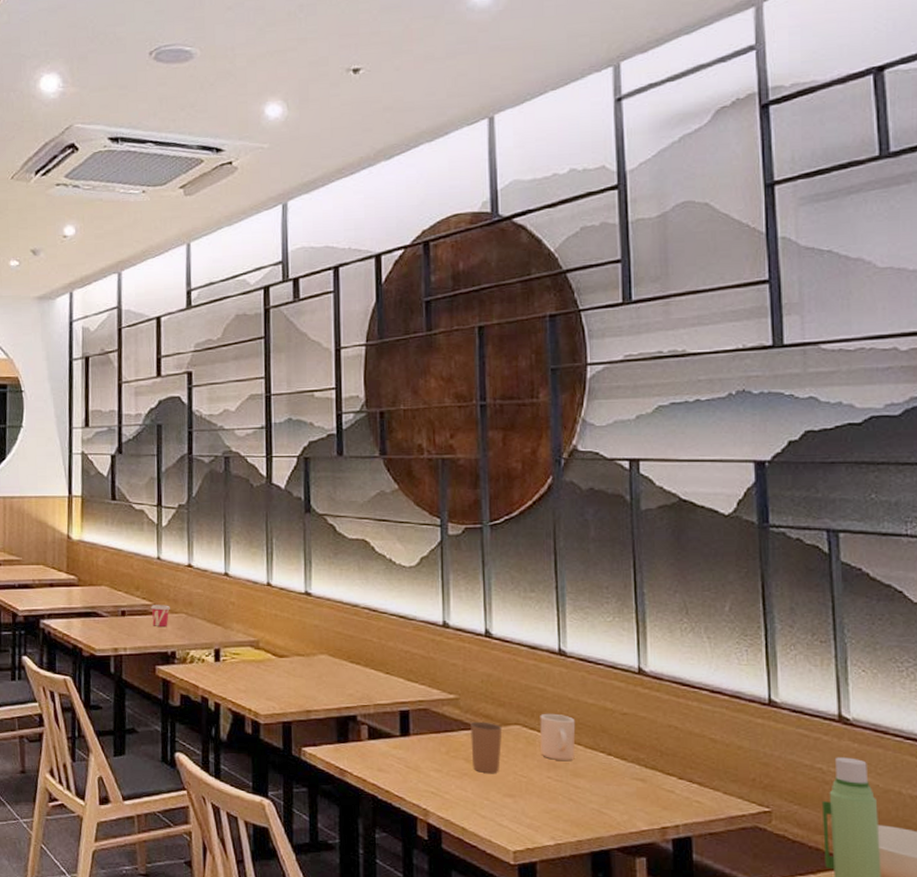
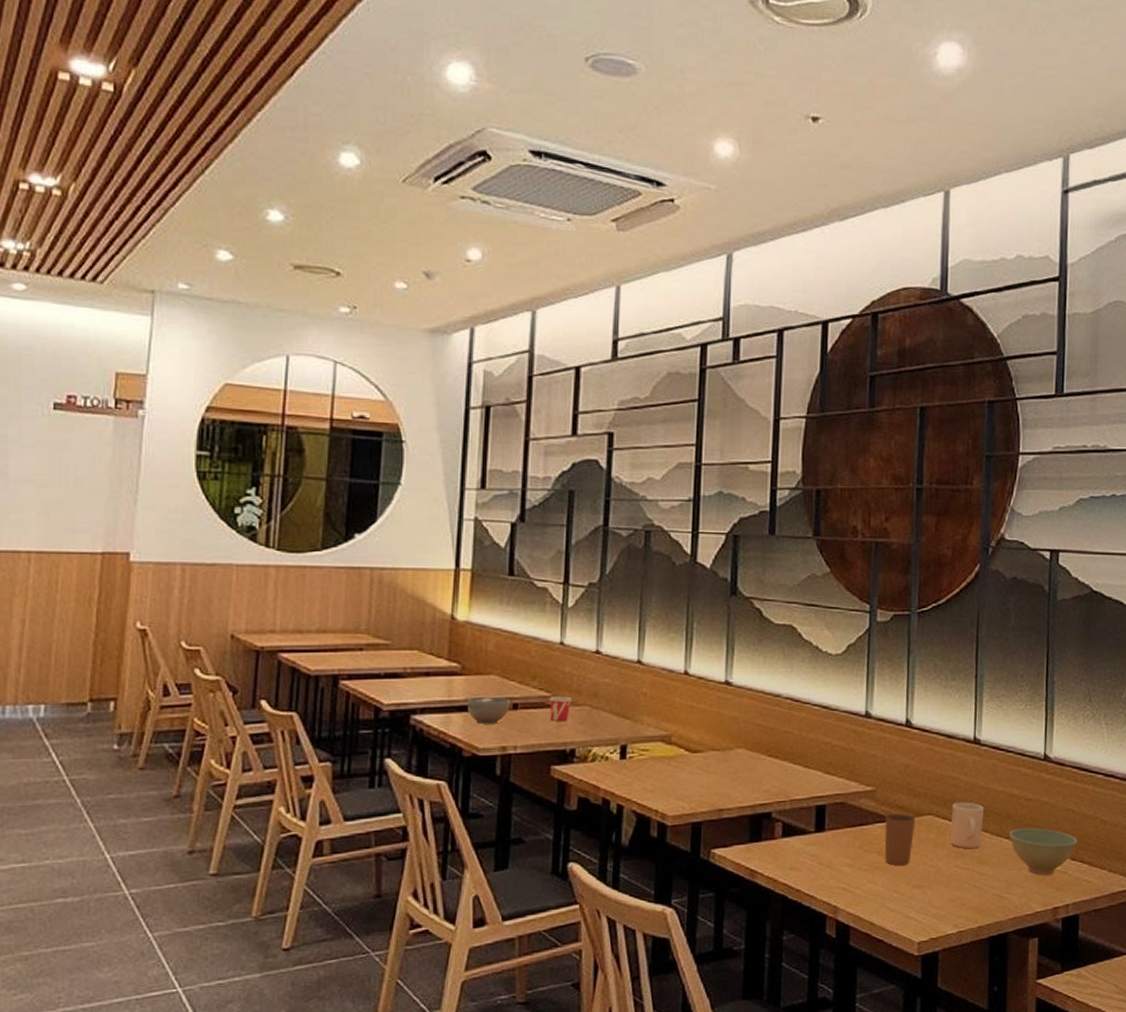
soup bowl: none [84,604,119,628] -> present [467,696,510,724]
bowl: none [605,743,684,793] -> present [1009,828,1077,875]

